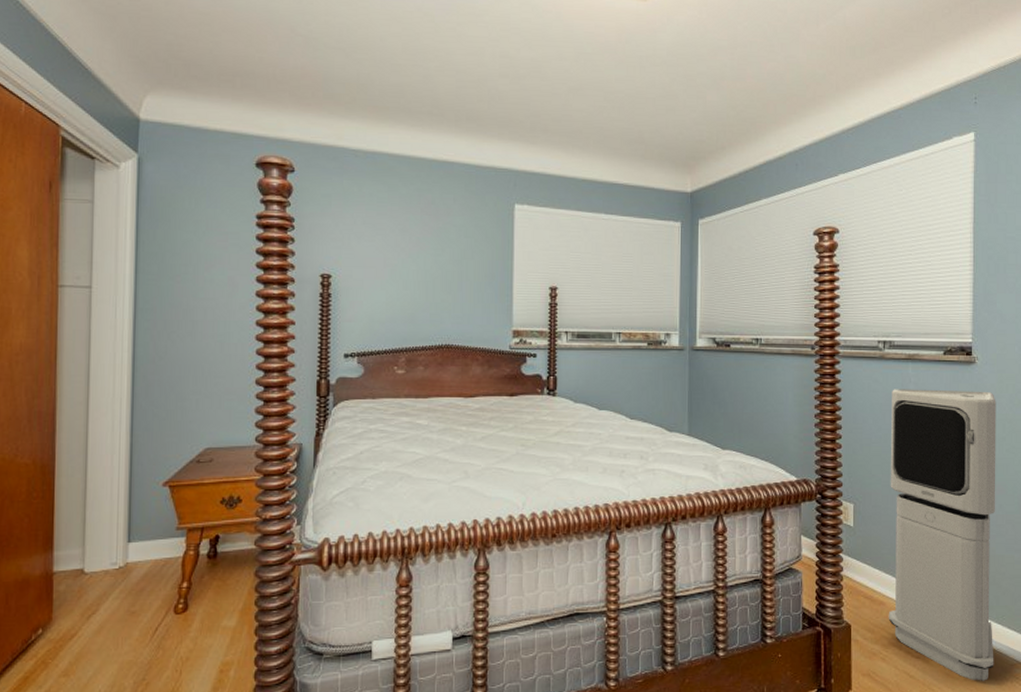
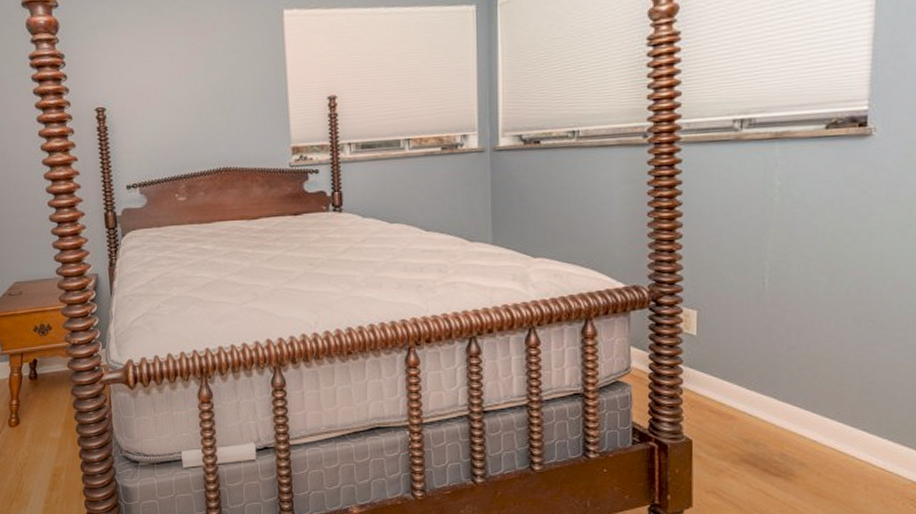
air purifier: present [888,389,996,681] -> none [740,169,901,502]

